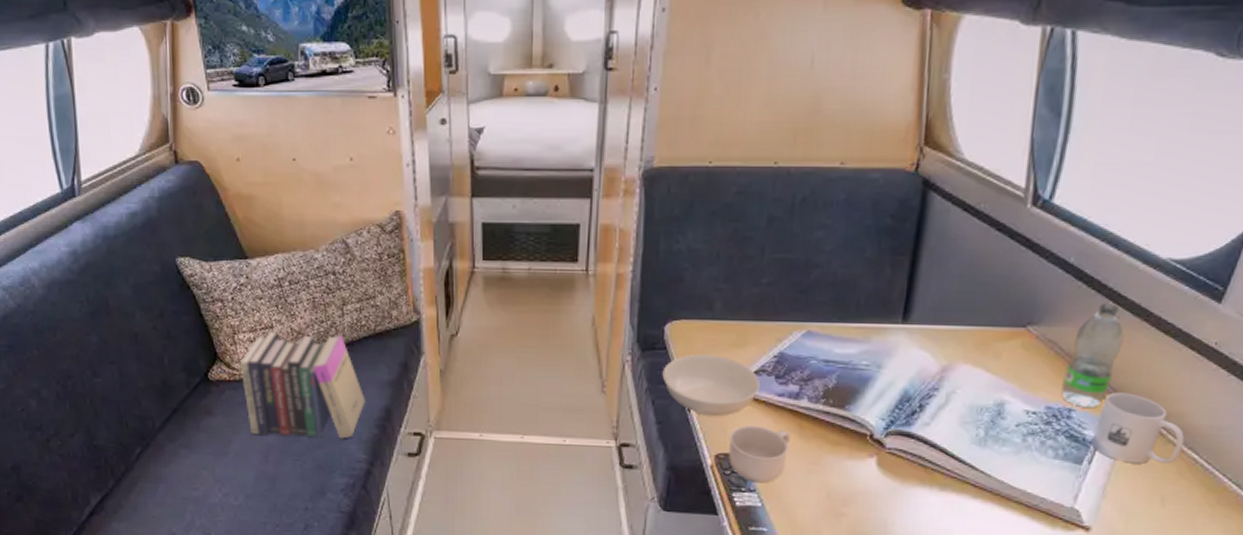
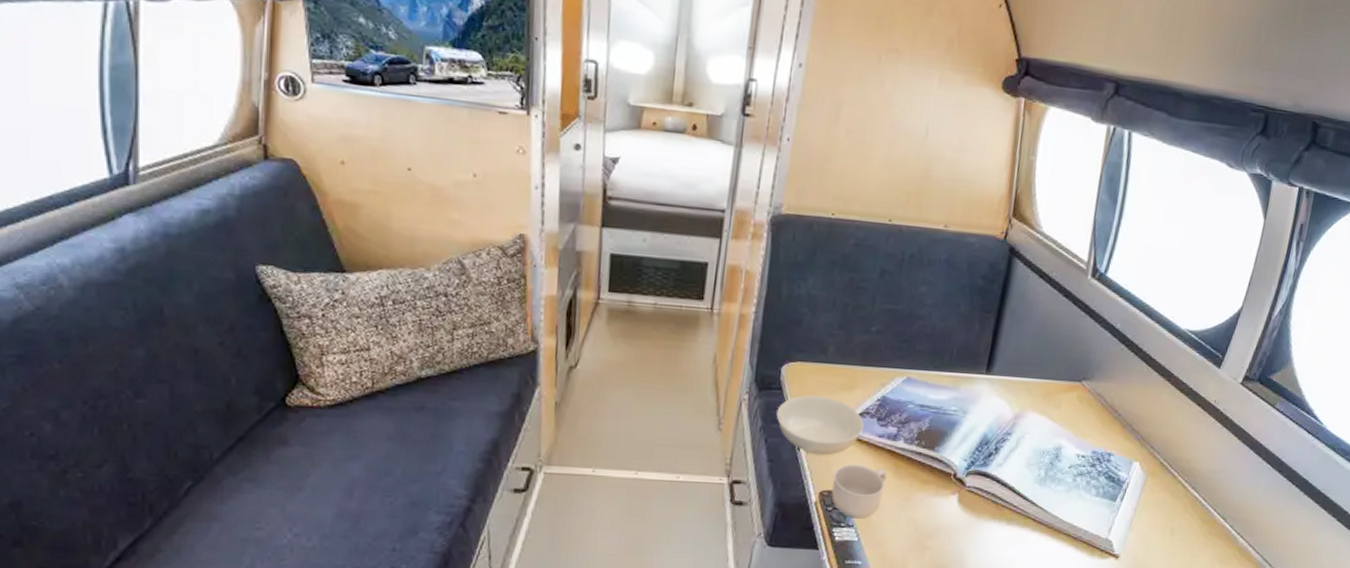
books: present [239,331,366,439] -> none [326,353,471,473]
bottle: present [1061,303,1124,407] -> none [1104,364,1152,452]
mug: present [1091,392,1185,465] -> none [1124,440,1190,502]

